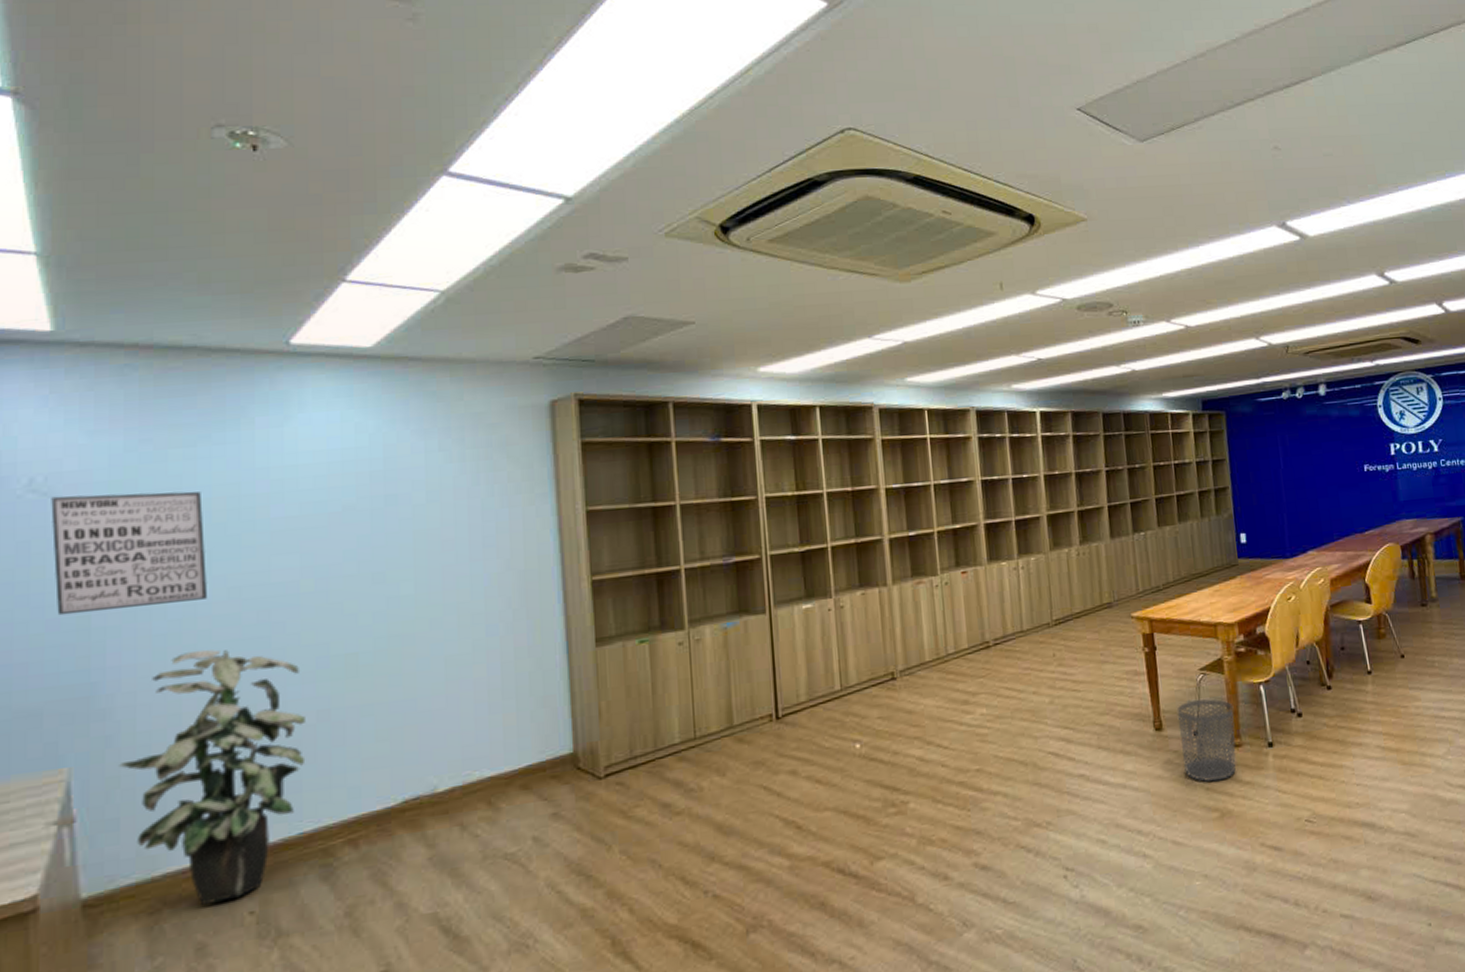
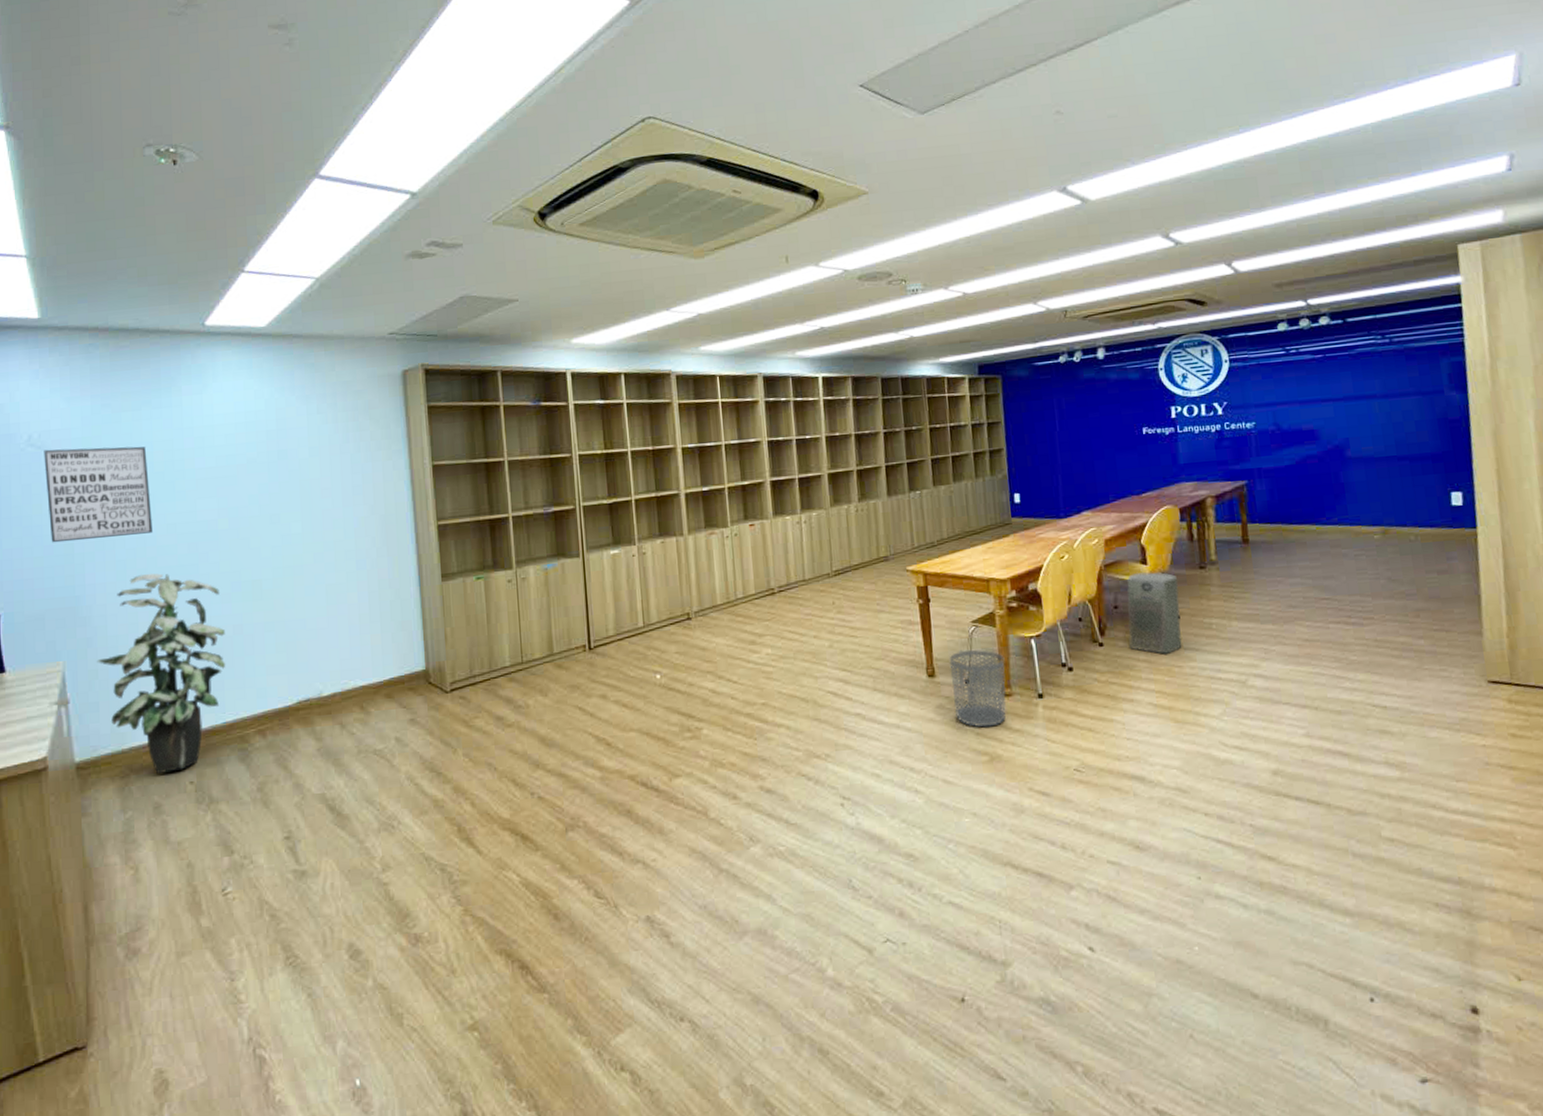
air purifier: none [1352,611,1407,696] -> present [1126,572,1182,655]

